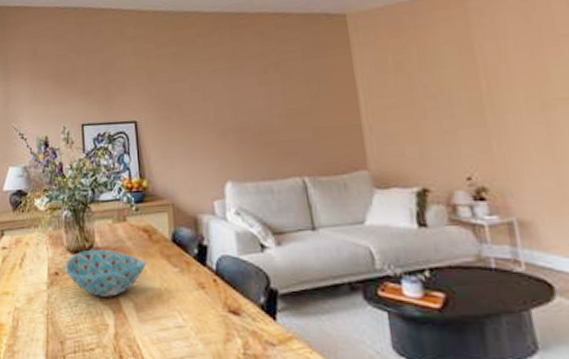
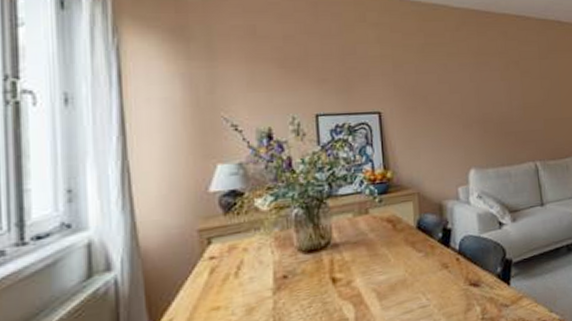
bowl: present [65,249,146,297] -> none [295,244,390,294]

